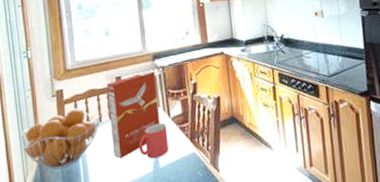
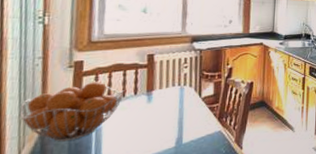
cereal box: present [107,70,161,159] -> none [133,52,192,134]
mug: present [138,123,169,159] -> none [162,102,196,135]

